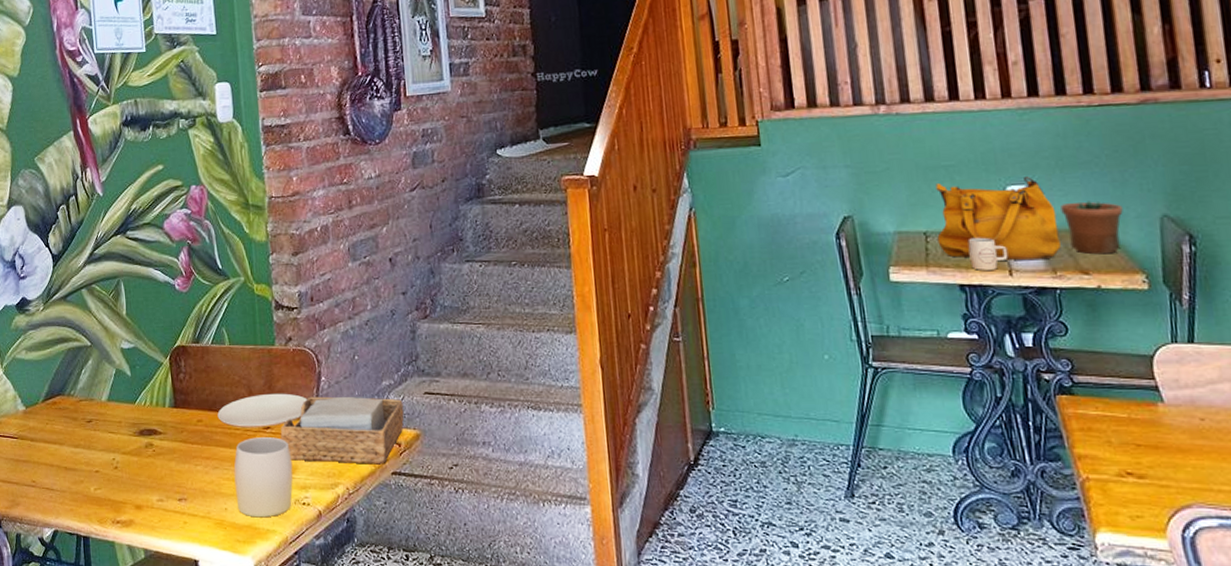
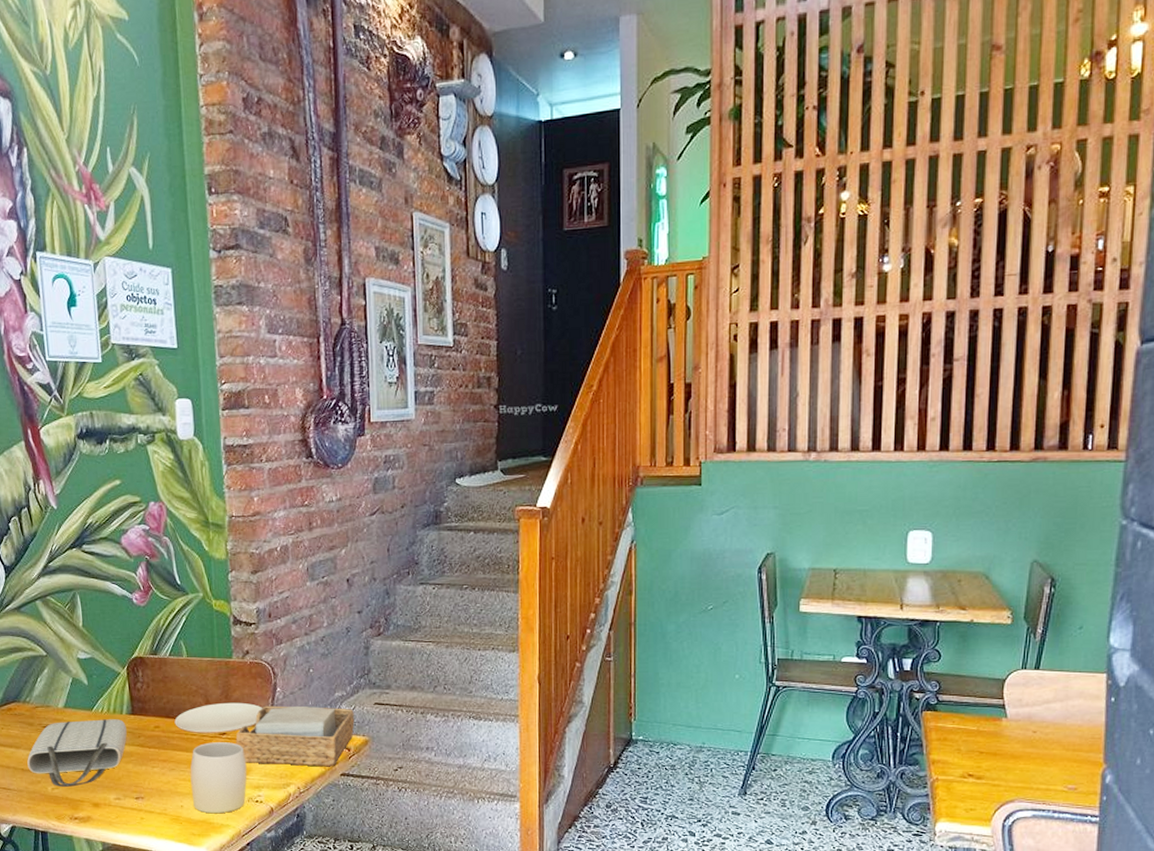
tote bag: none [70,413,170,488] -> present [27,719,127,788]
handbag: present [935,177,1061,260] -> none [844,523,947,596]
mug: present [967,237,1008,272] -> none [869,575,902,605]
planter: present [1060,201,1123,255] -> none [951,546,1002,593]

